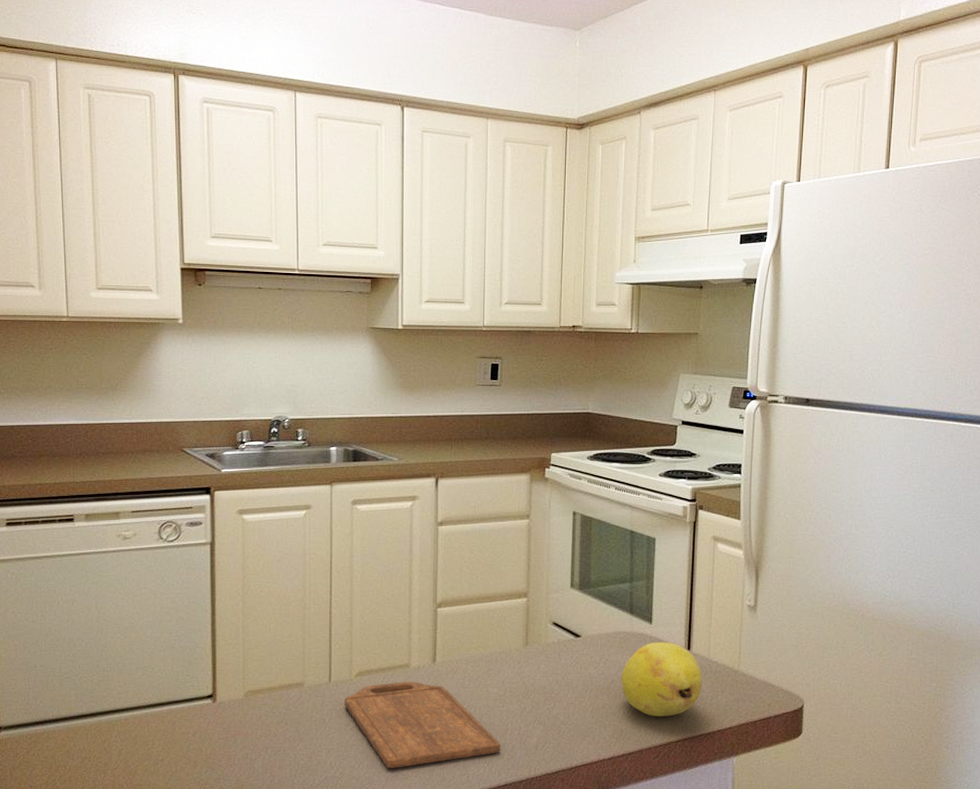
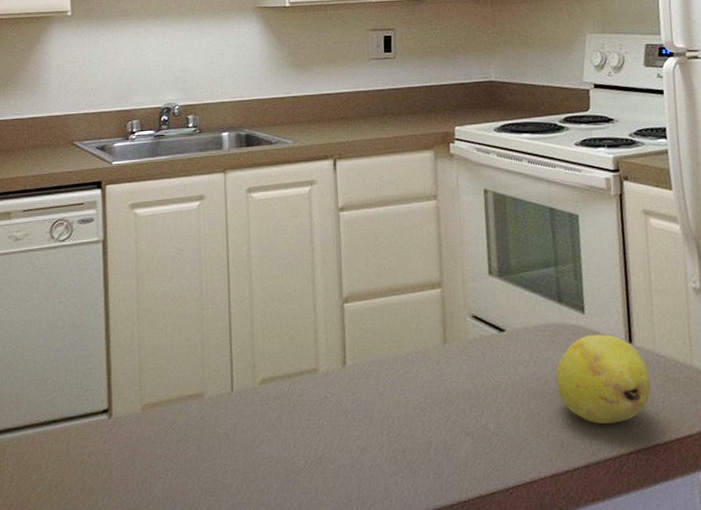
cutting board: present [344,682,501,768] -> none [249,389,426,492]

